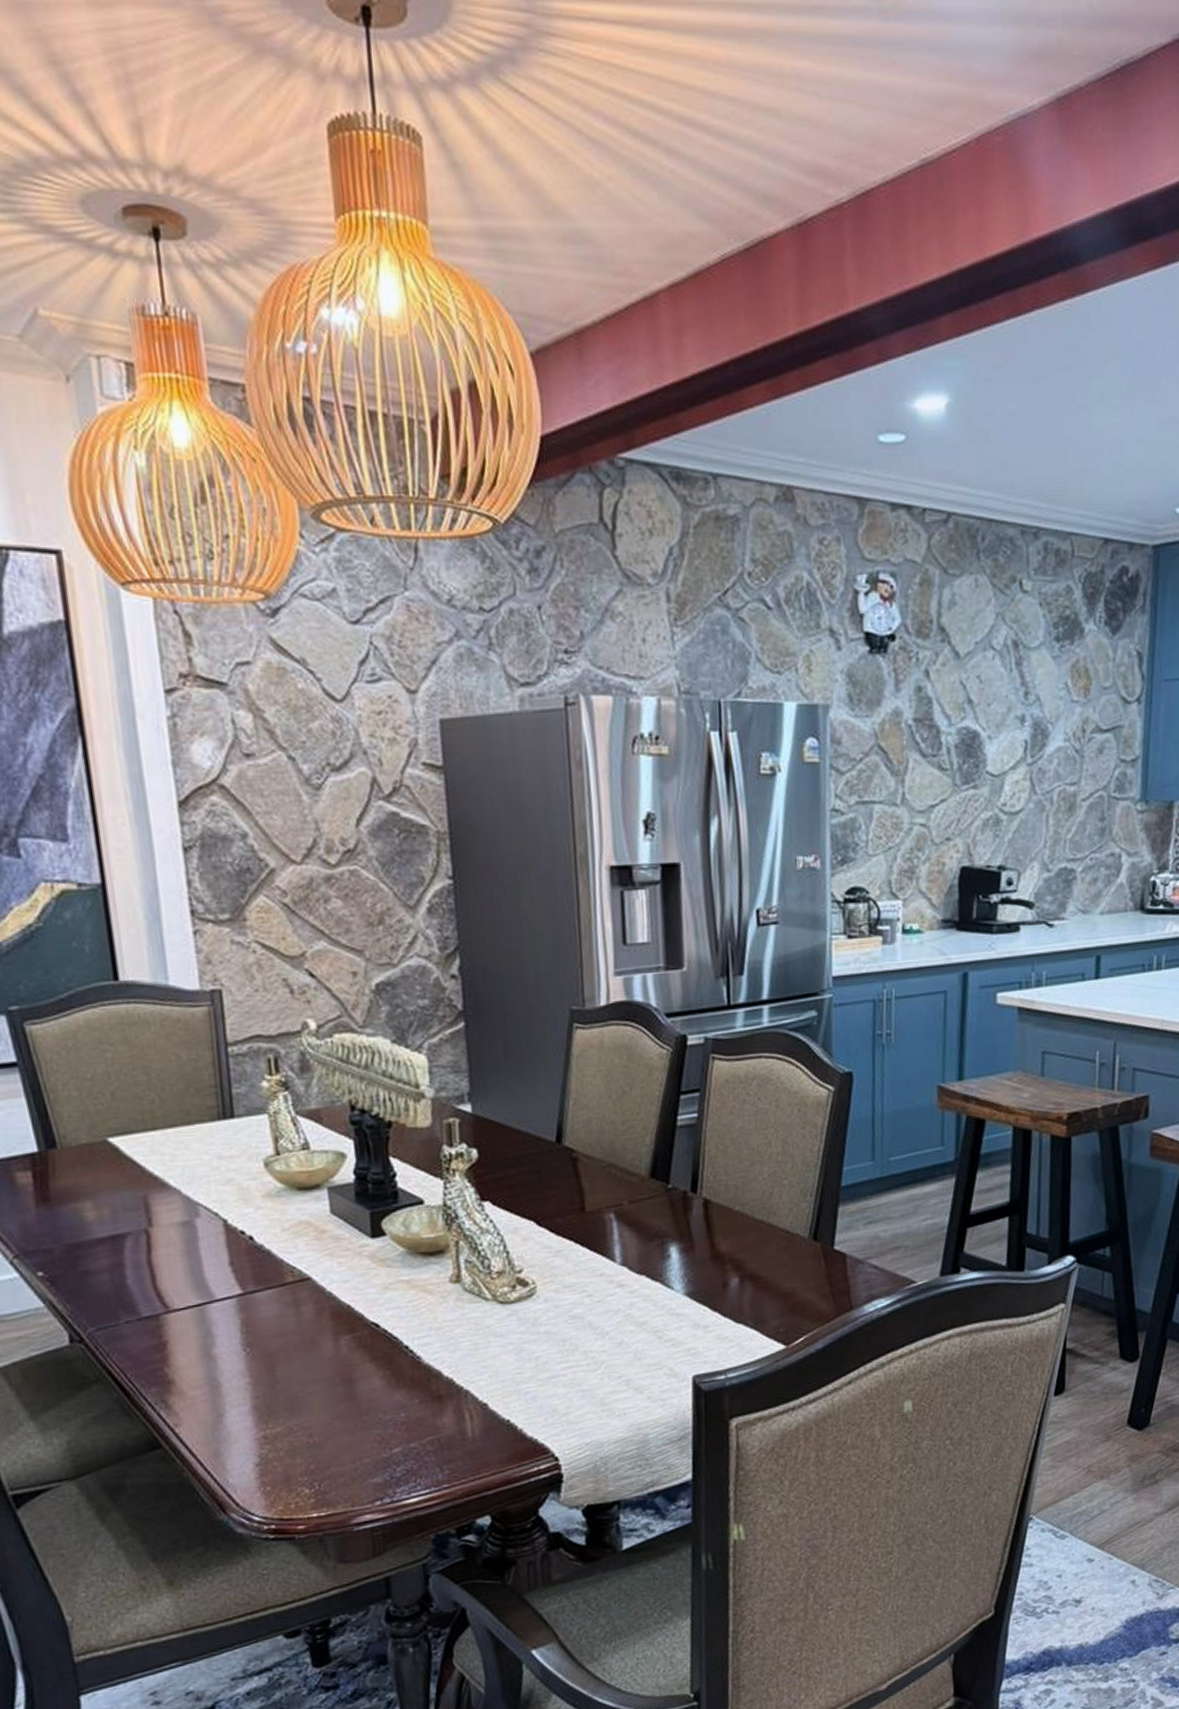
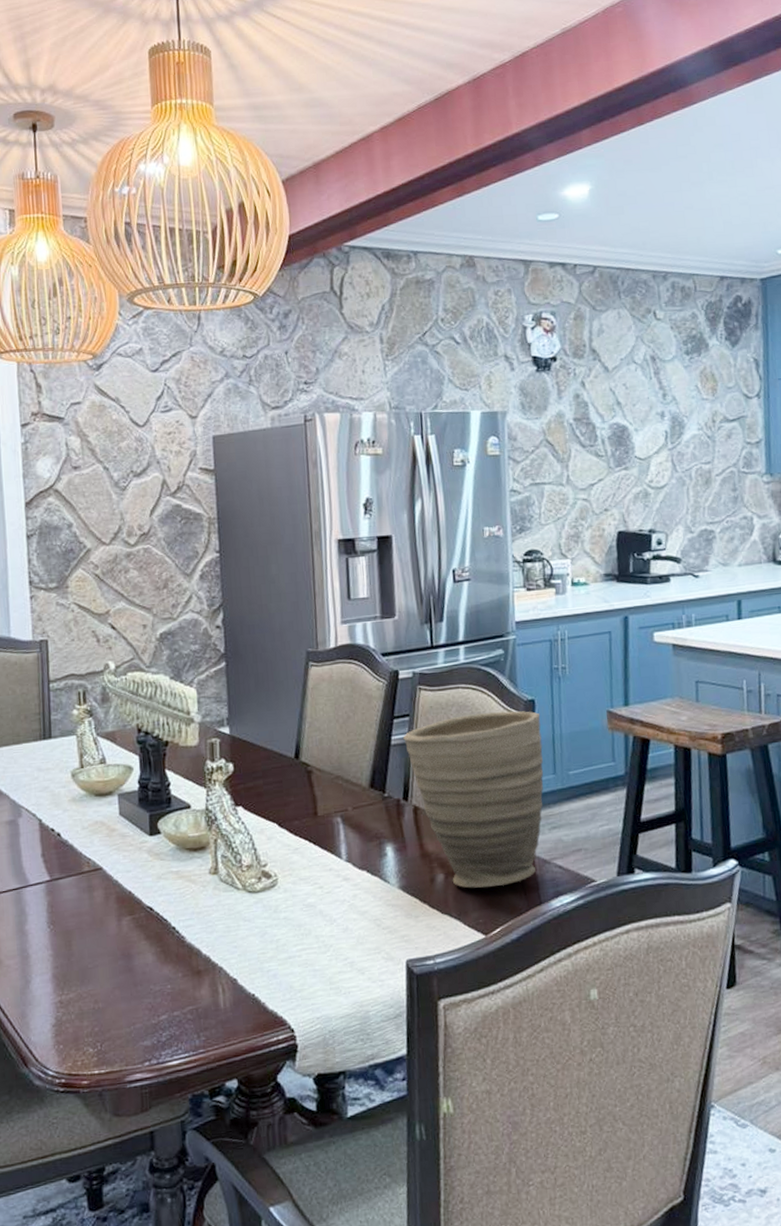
vase: none [690,1085,861,1293] -> present [402,710,544,888]

